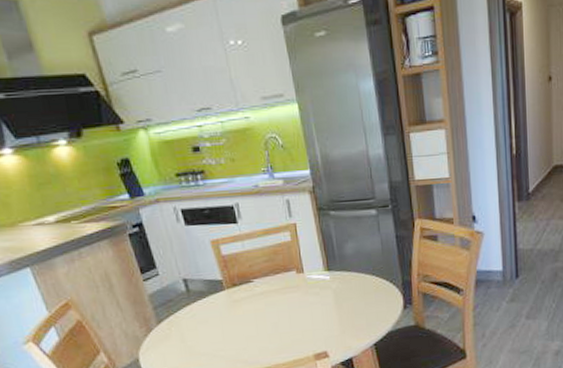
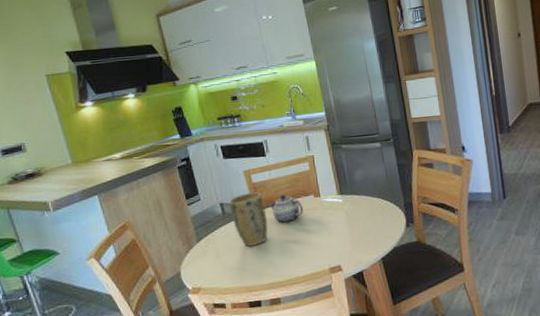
plant pot: none [194,266,242,330] -> present [229,192,268,247]
teapot: none [242,269,284,303] -> present [268,194,304,223]

